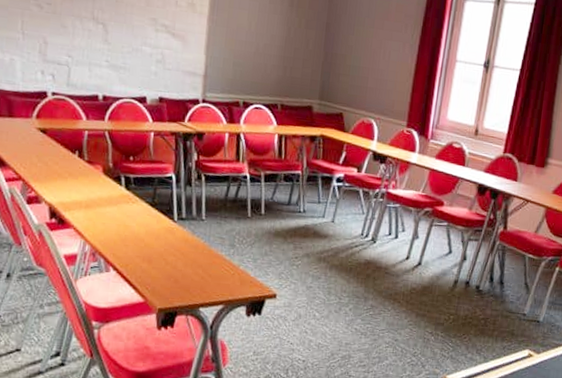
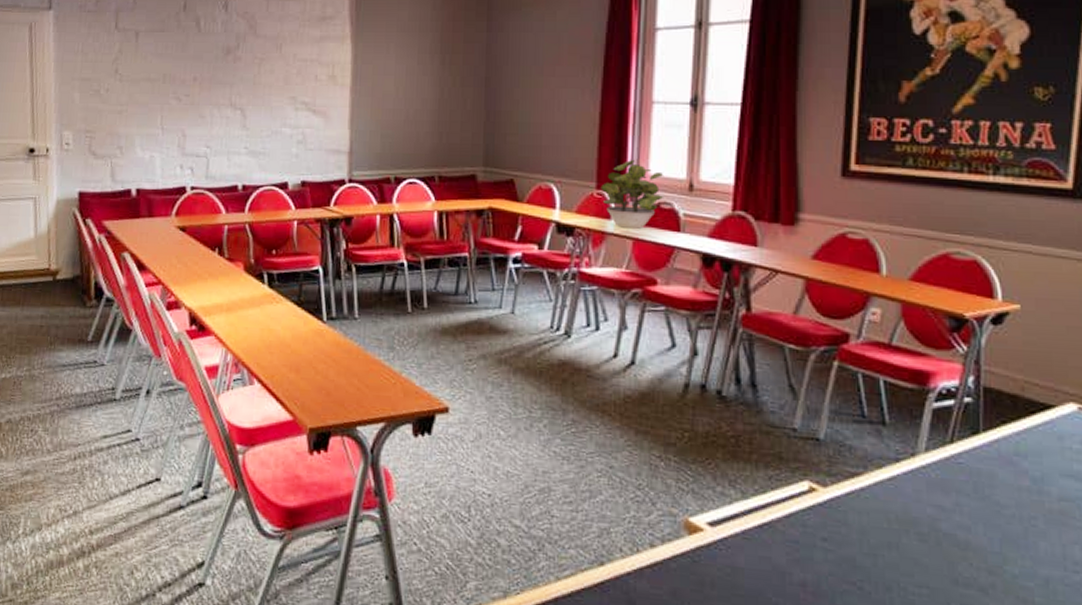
potted plant: none [410,105,457,162] -> present [600,159,663,230]

